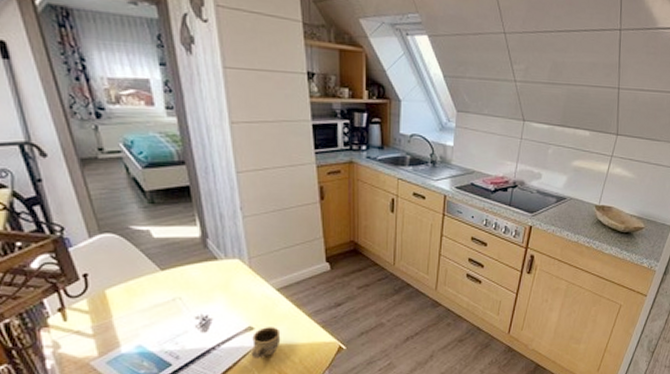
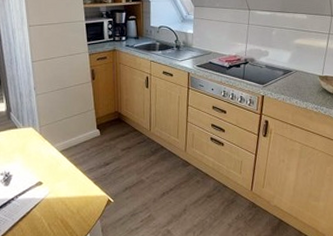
cup: present [251,327,281,360] -> none [40,182,63,209]

